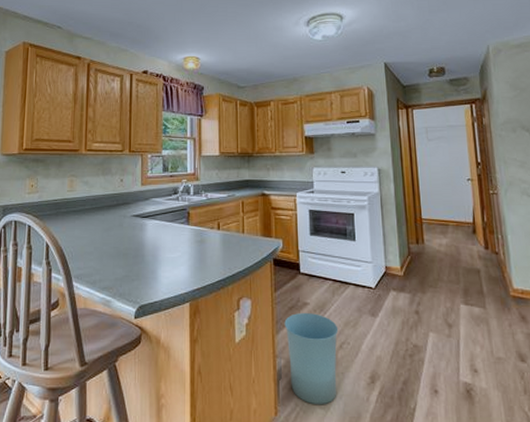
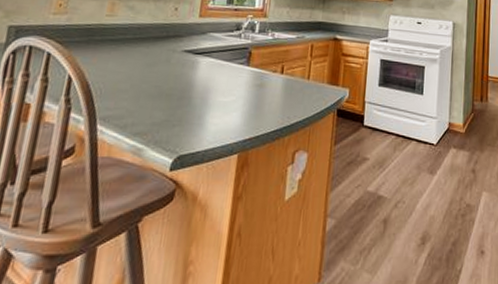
waste bin: present [284,313,339,405] -> none [339,169,396,269]

